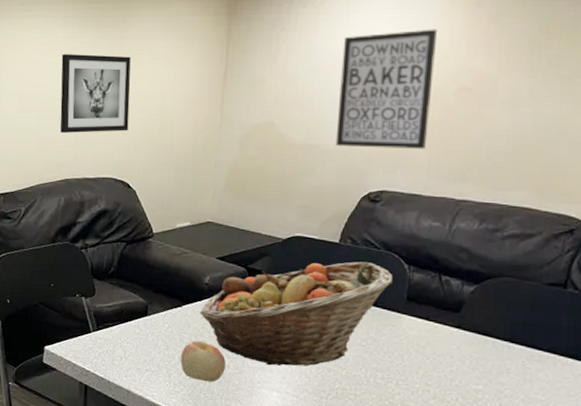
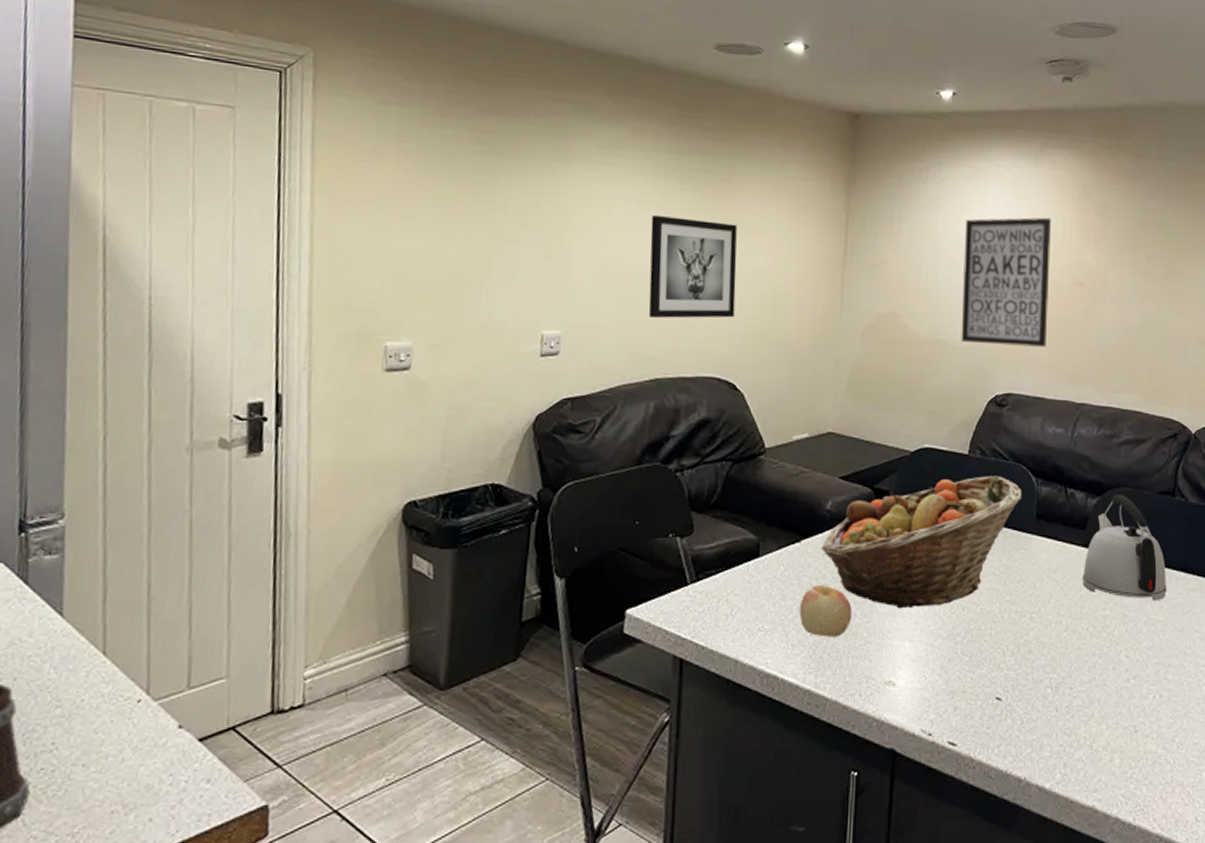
kettle: none [454,283,551,383] -> present [1083,494,1167,601]

